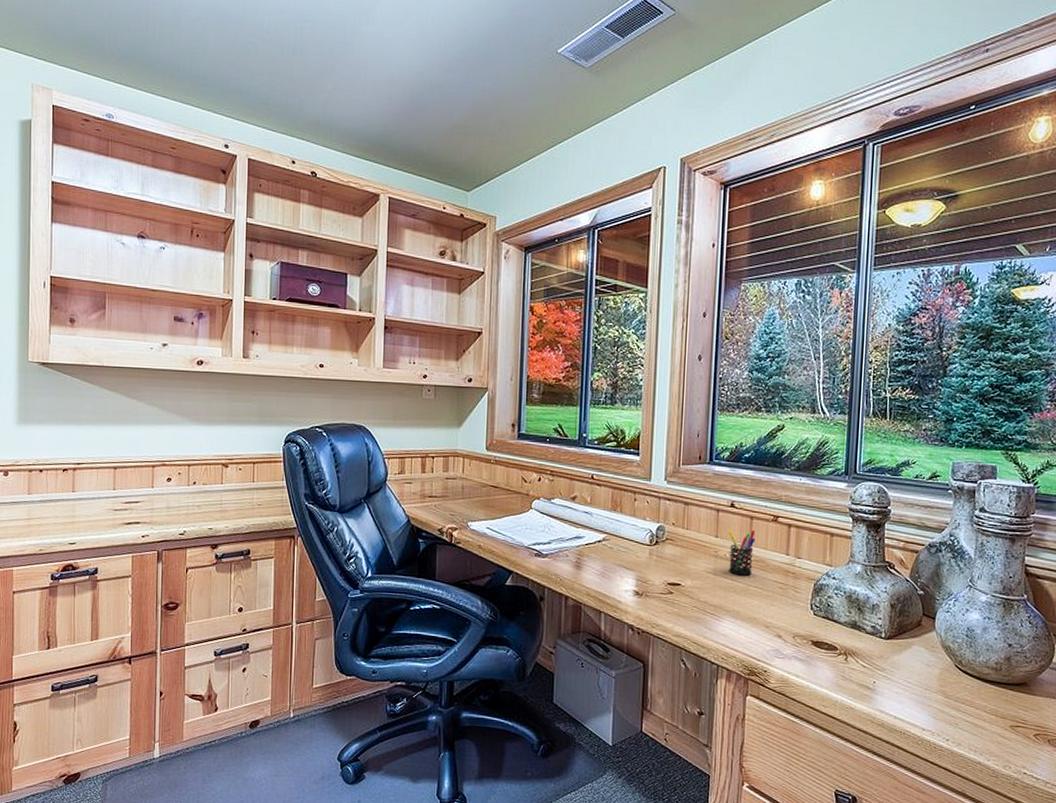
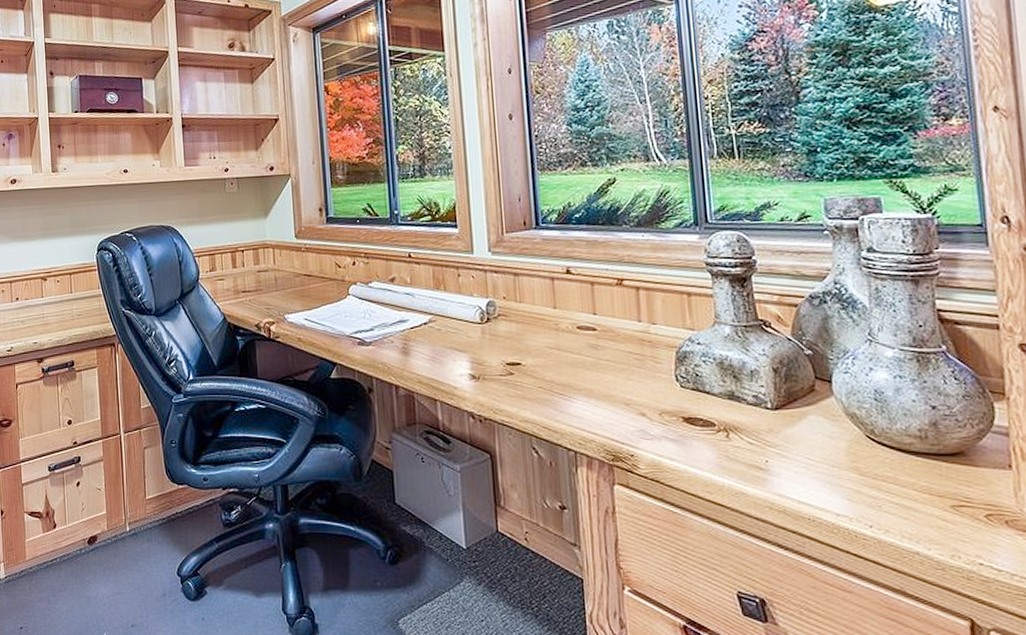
pen holder: present [728,529,756,576] -> none [567,296,601,349]

